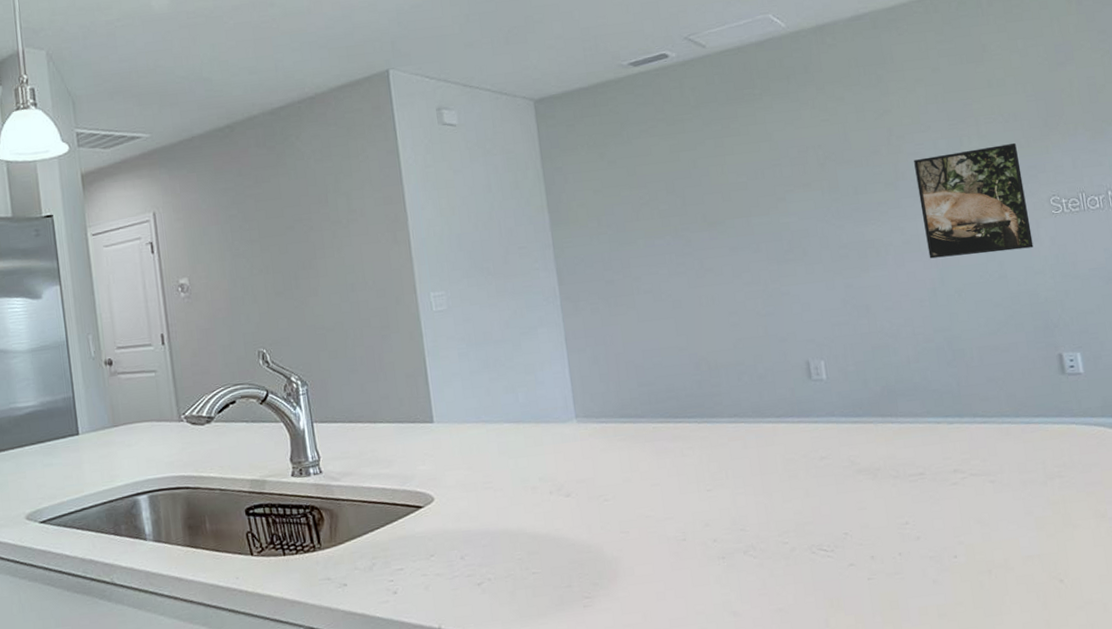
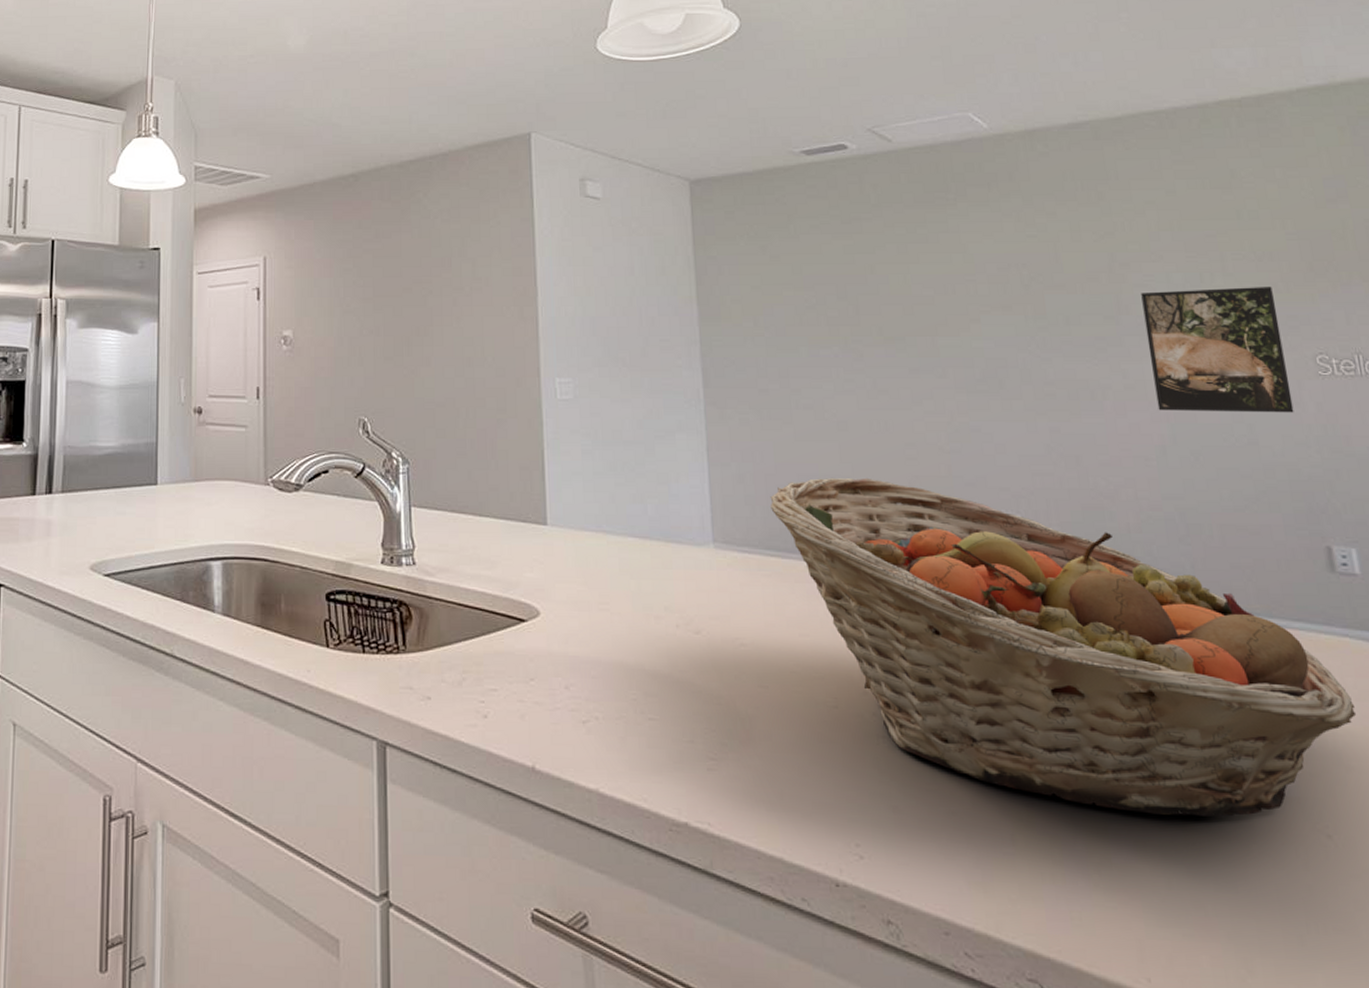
fruit basket: none [621,345,1081,587] -> present [770,477,1357,817]

